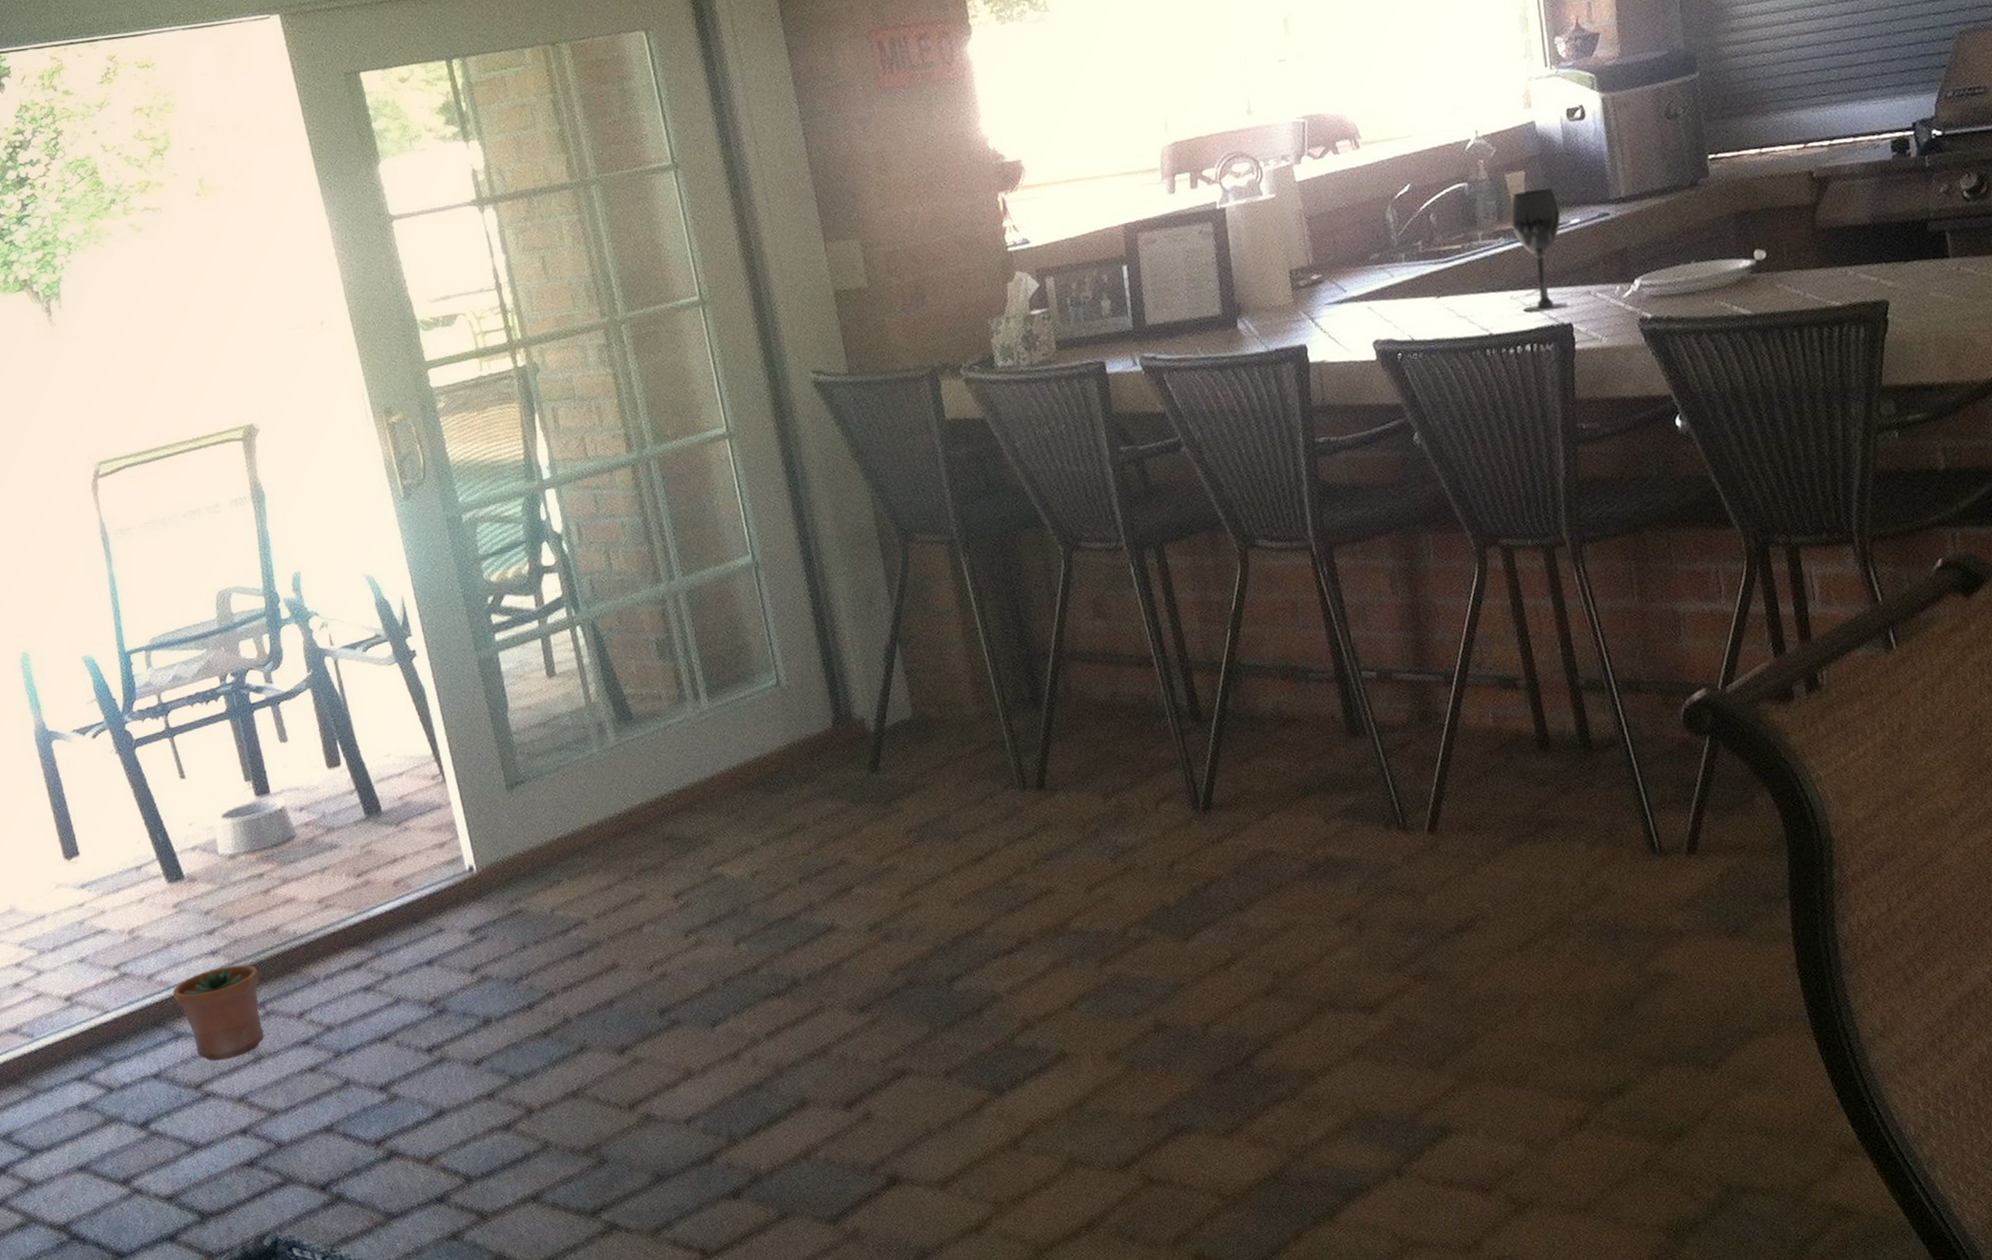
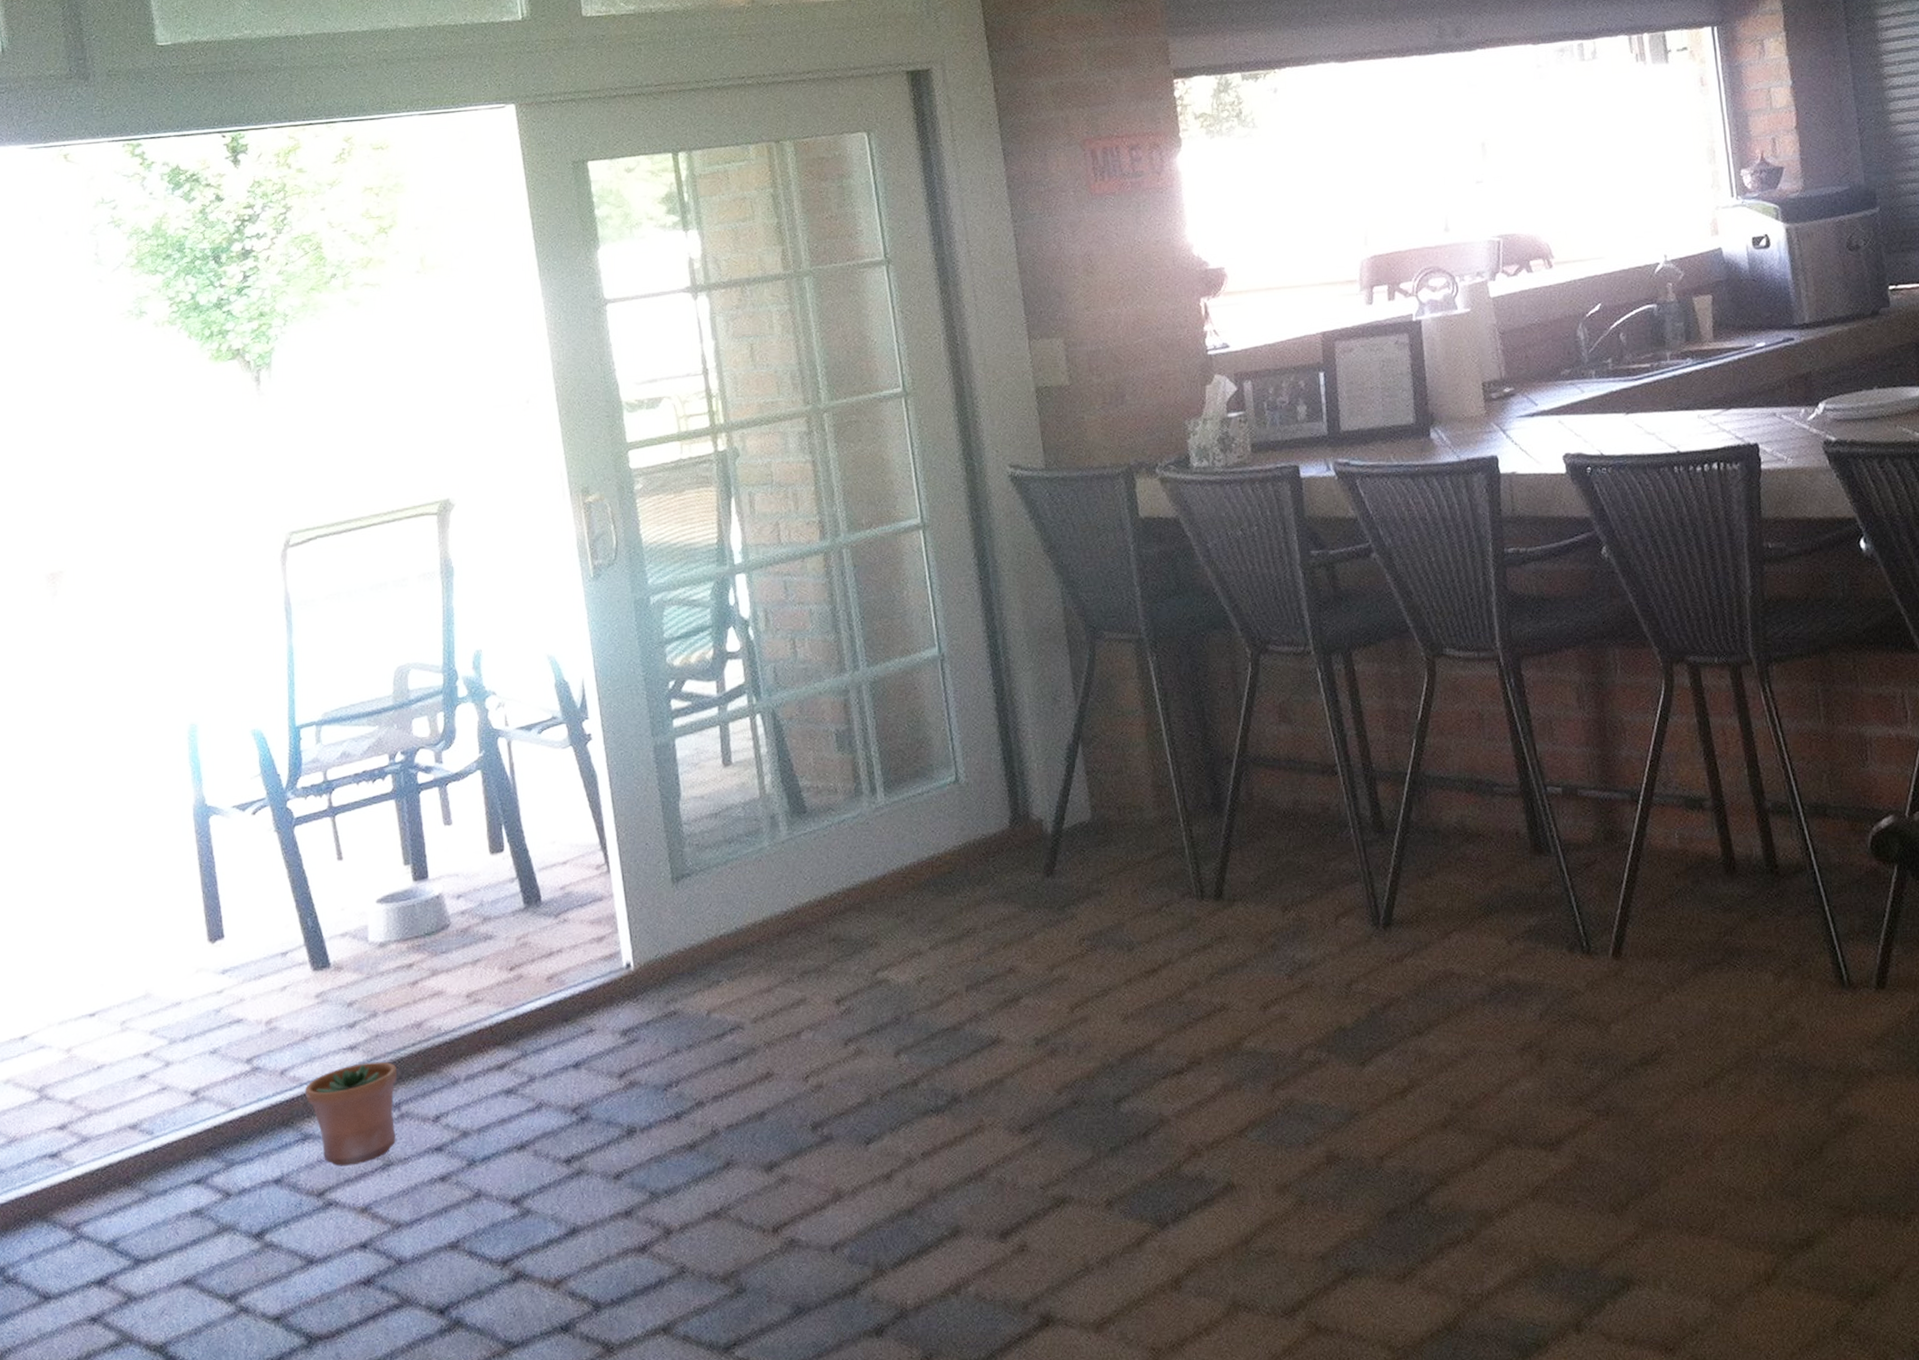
wine glass: present [1510,189,1568,312] -> none [1698,313,1754,432]

